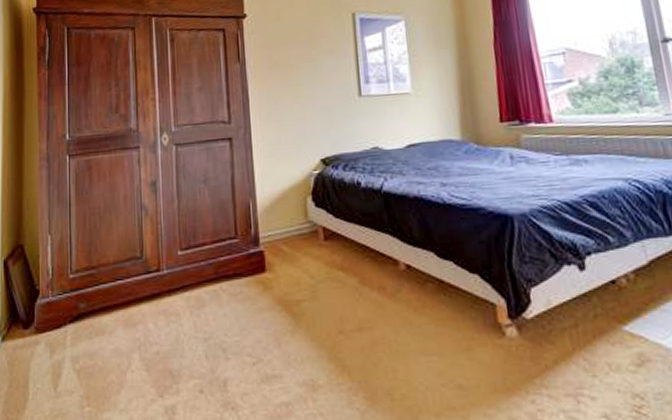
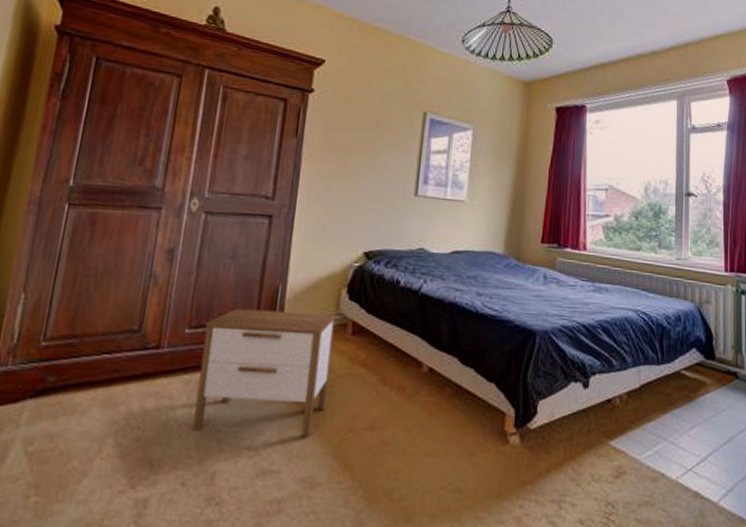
nightstand: none [193,222,313,342] -> present [191,308,337,437]

